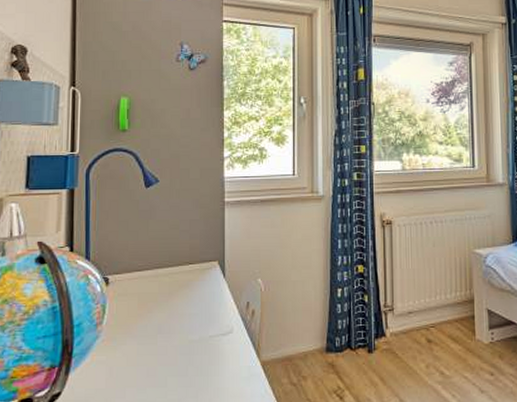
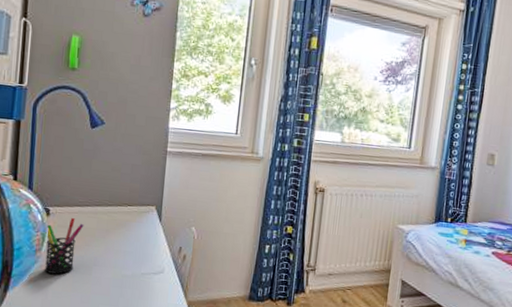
pen holder: none [104,285,145,348] -> present [44,218,84,274]

